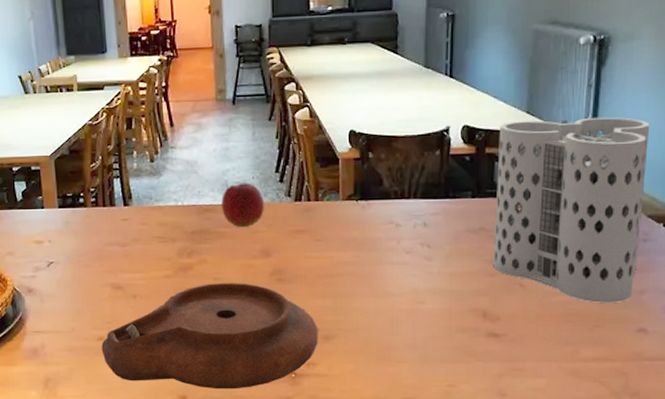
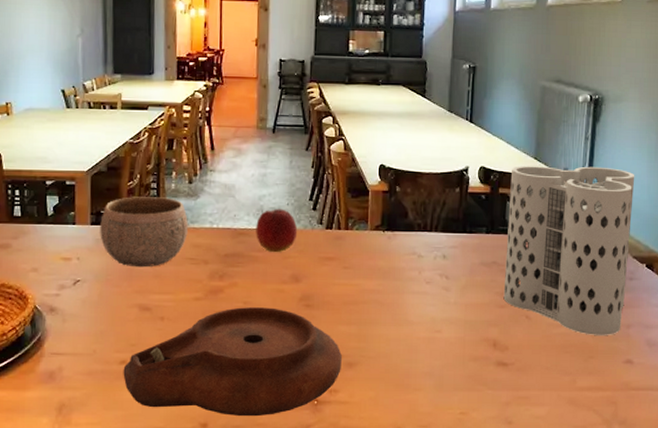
bowl: none [67,177,153,248] -> present [100,197,188,268]

